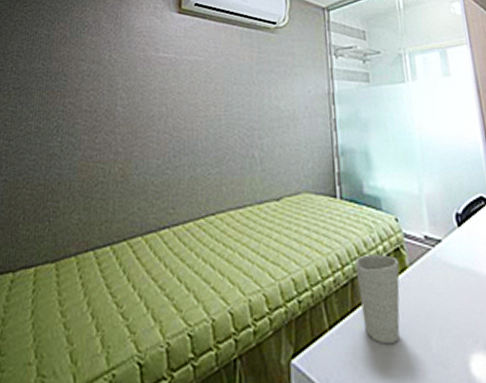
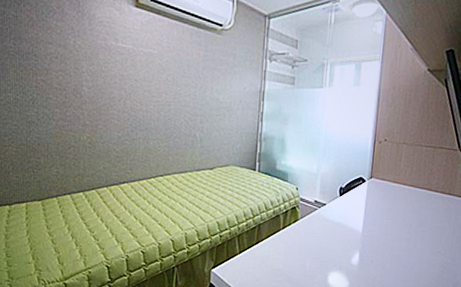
cup: present [355,254,400,345] -> none [262,210,294,264]

